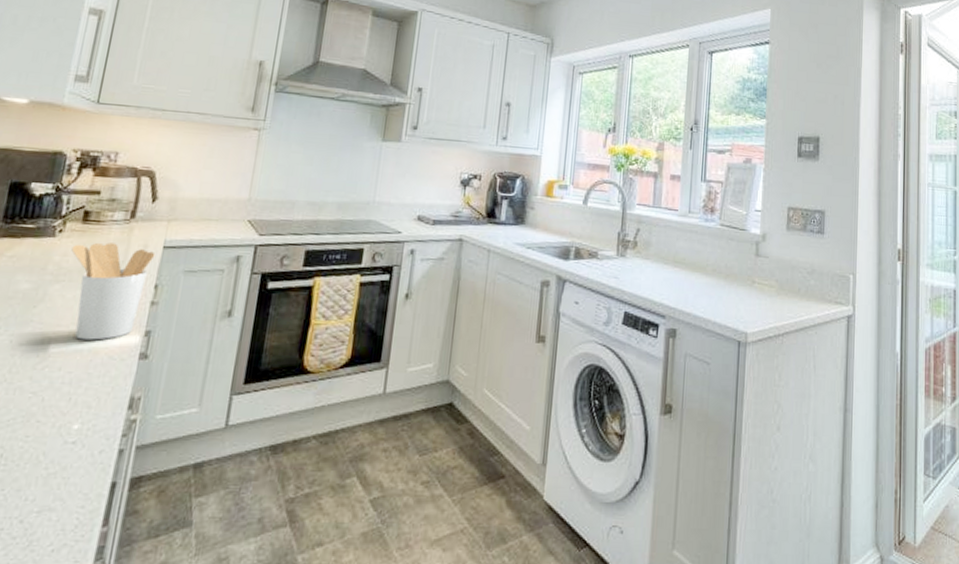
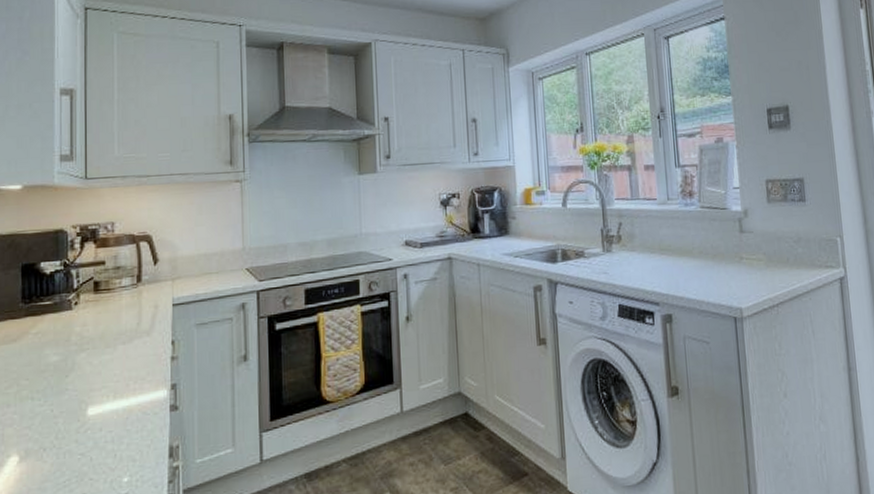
utensil holder: present [71,243,156,341] -> none [89,307,167,401]

